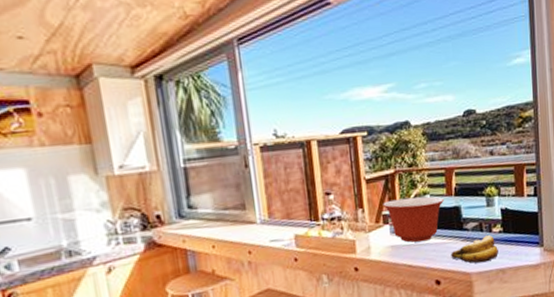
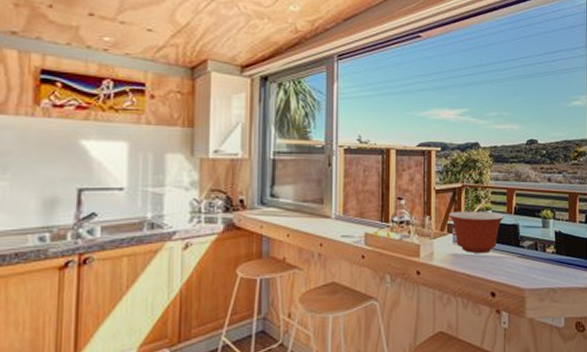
banana: present [450,235,499,263] -> none [507,255,551,280]

